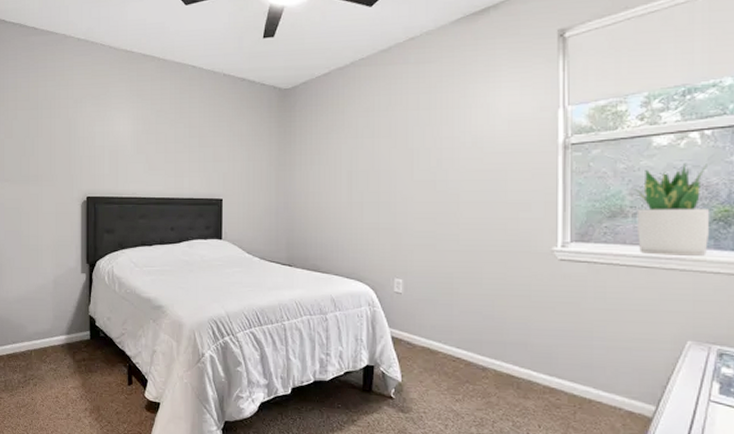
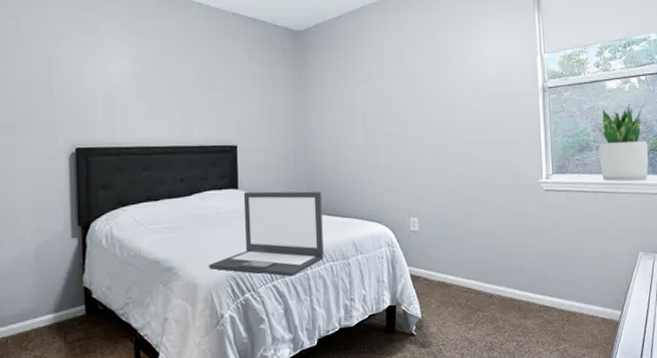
laptop: none [193,243,302,326] -> present [209,191,324,277]

